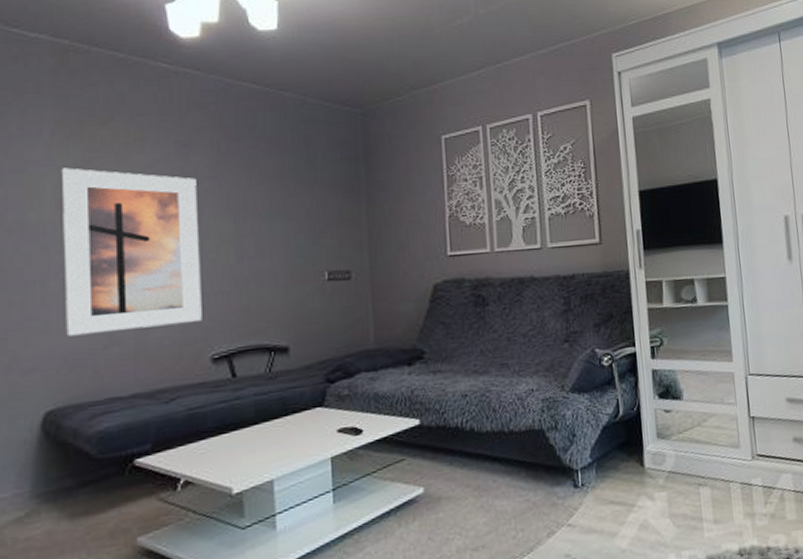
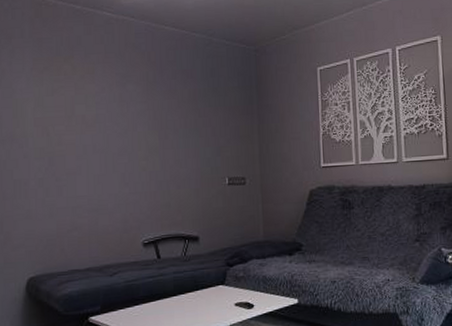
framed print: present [61,167,202,337] -> none [37,94,136,222]

